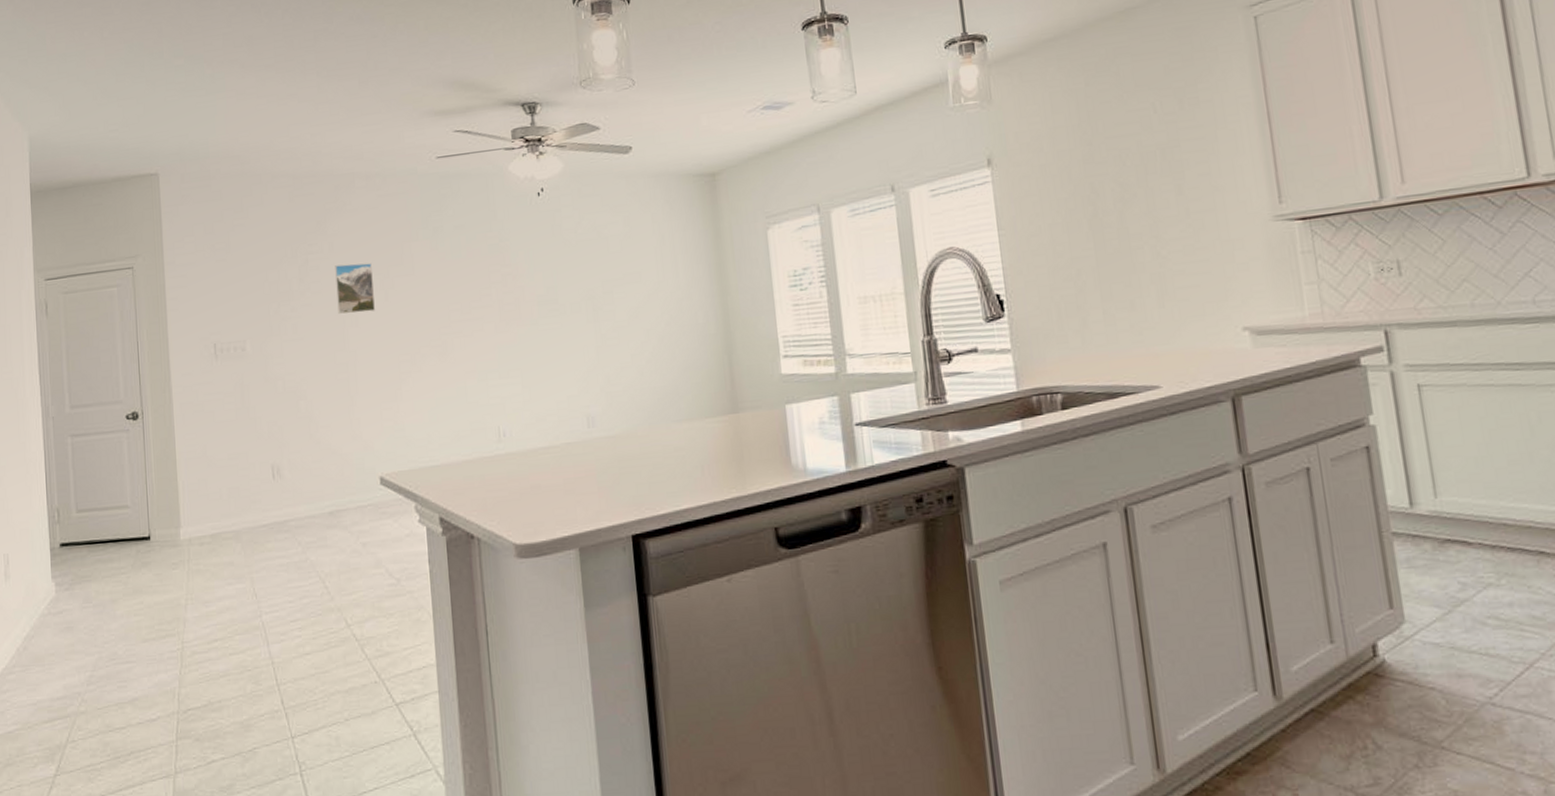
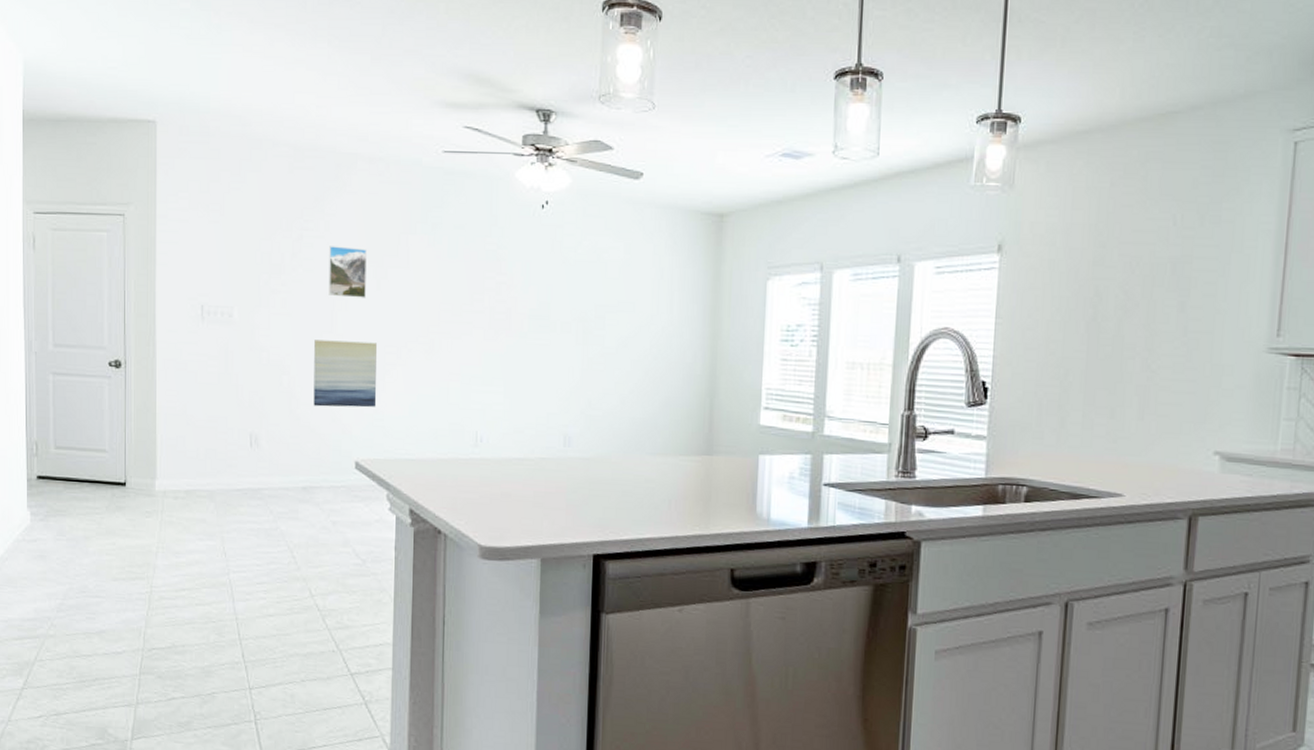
wall art: none [328,353,396,427] -> present [313,340,377,408]

